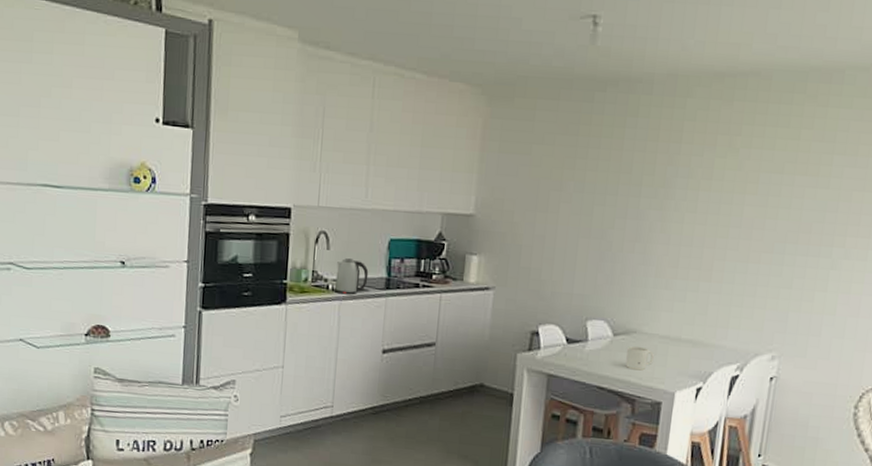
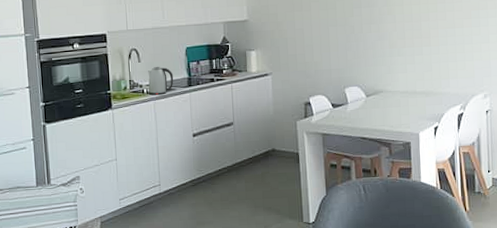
mug: present [626,345,655,371] -> none [377,102,400,121]

